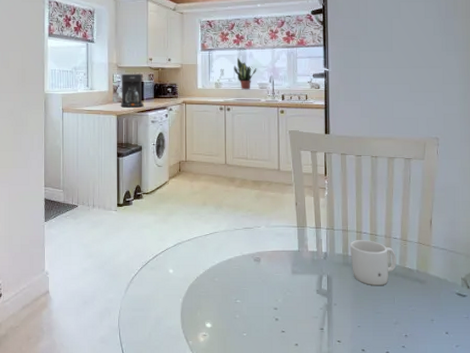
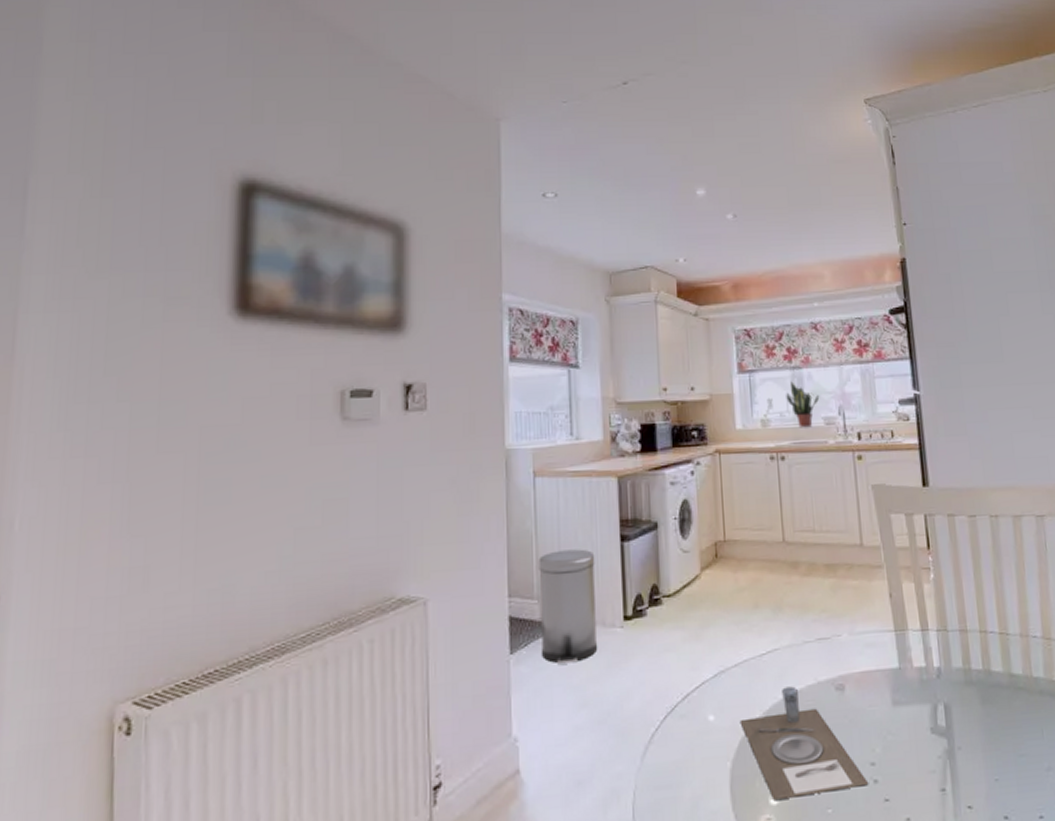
pedal bin: none [64,160,100,230] -> present [538,549,597,664]
coffee maker: present [121,73,144,108] -> none [621,411,658,465]
place setting: none [189,256,272,325] -> present [739,686,869,801]
mug: present [349,240,396,286] -> none [971,642,1041,714]

